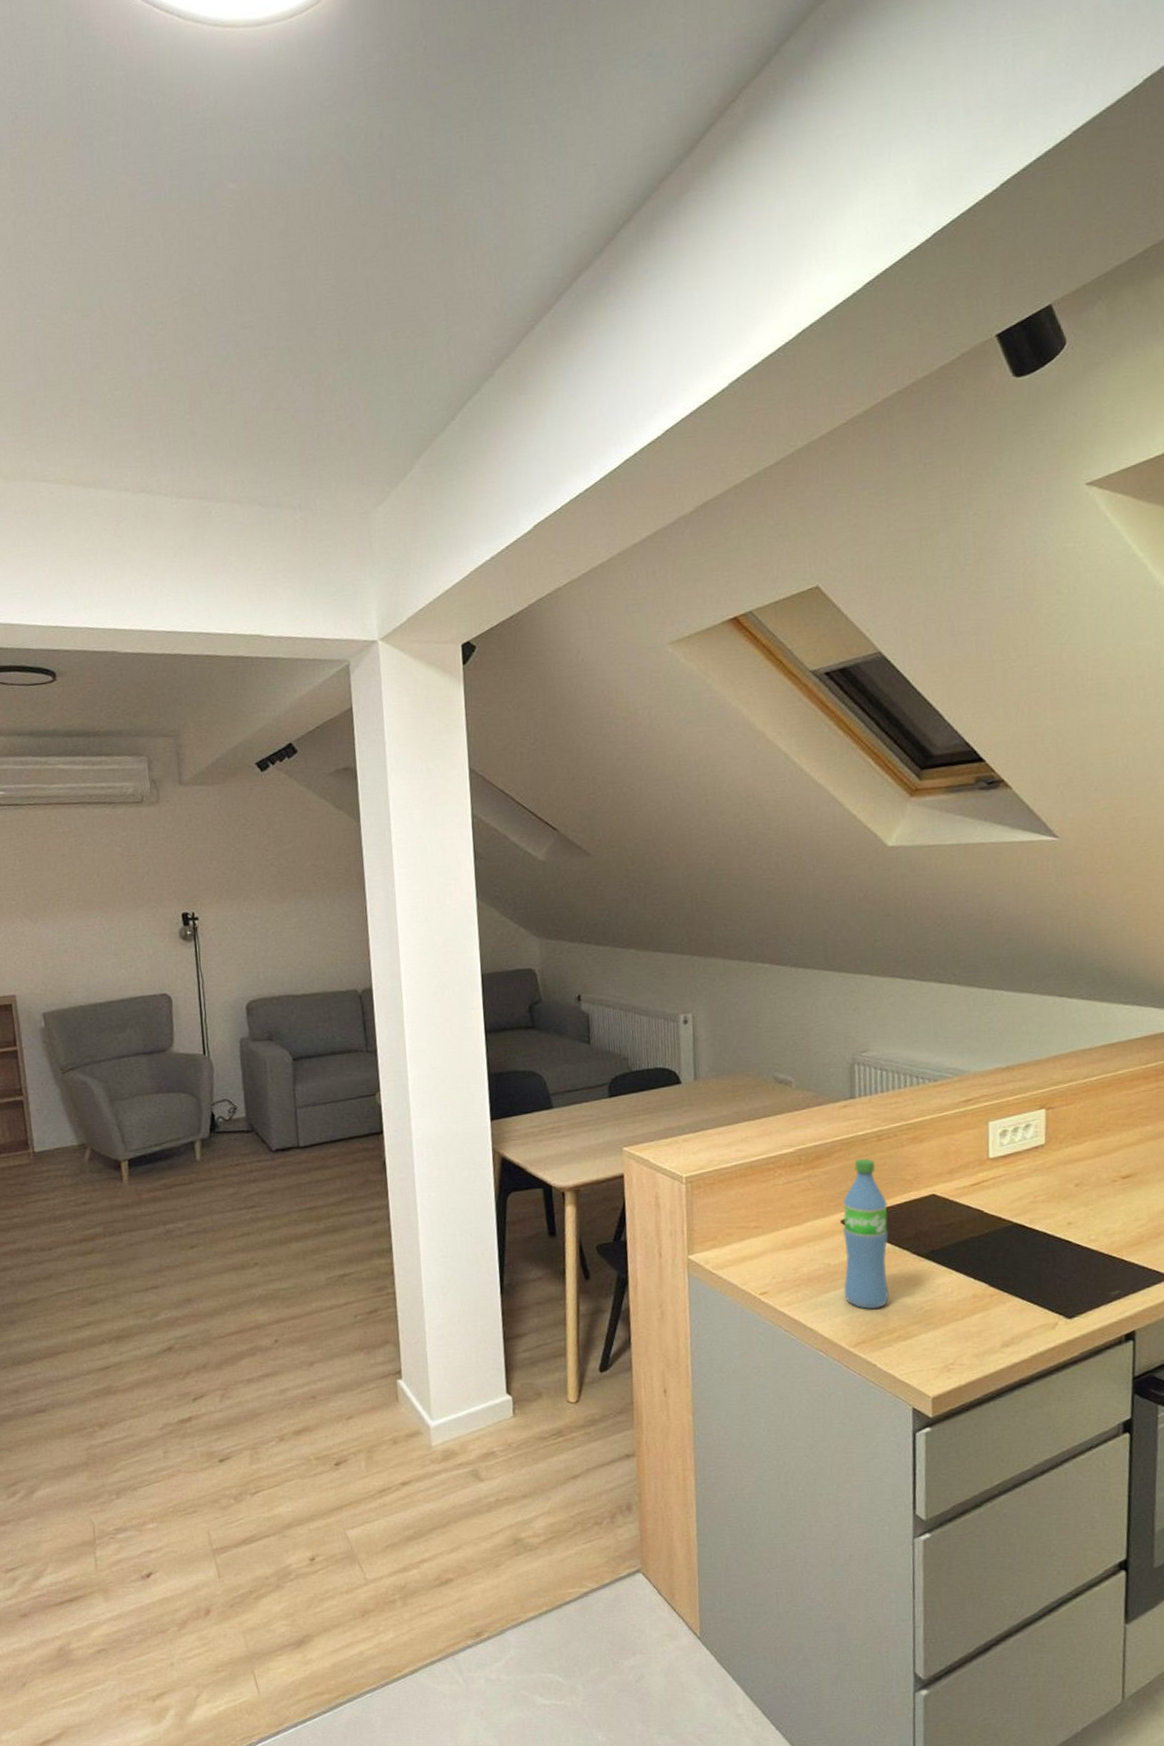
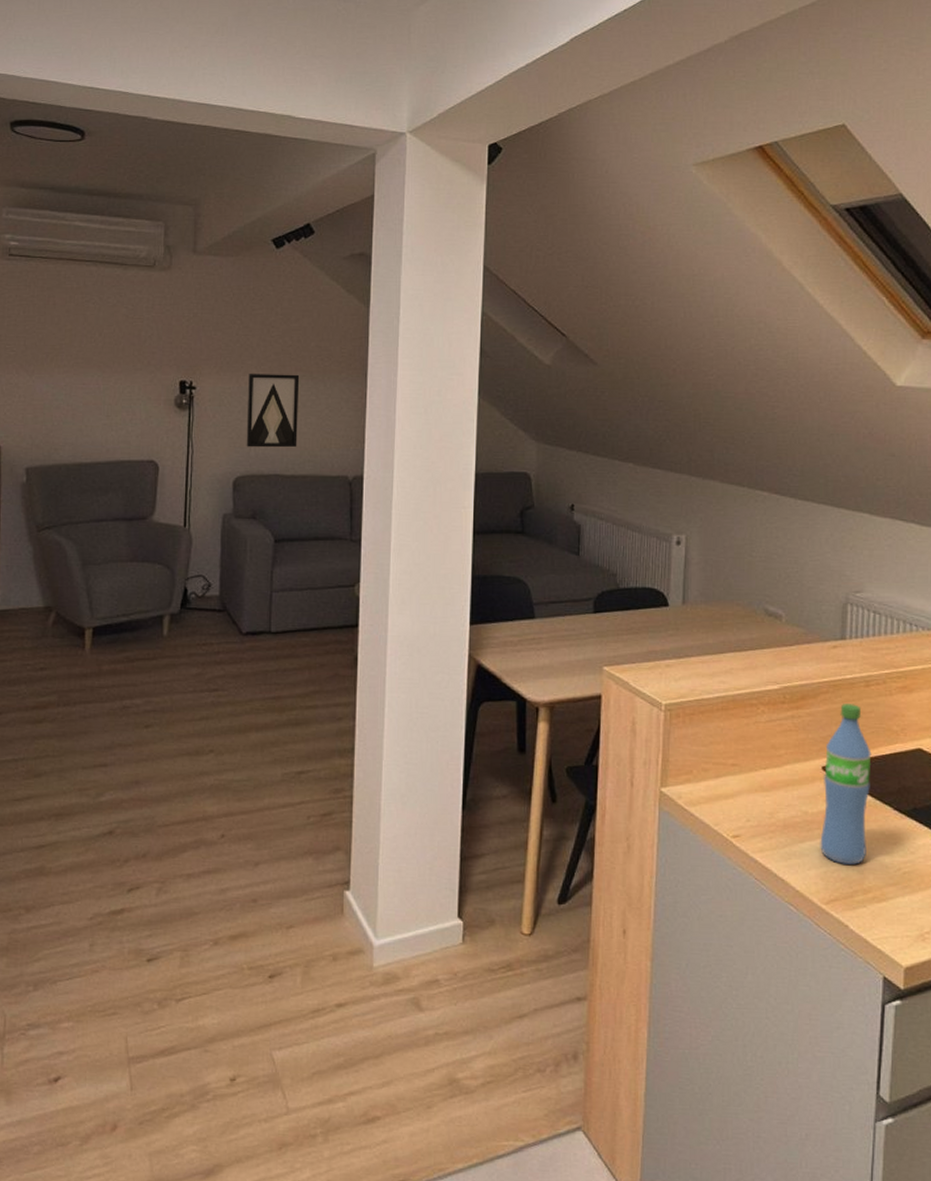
wall art: none [248,895,305,972] -> present [246,374,300,448]

